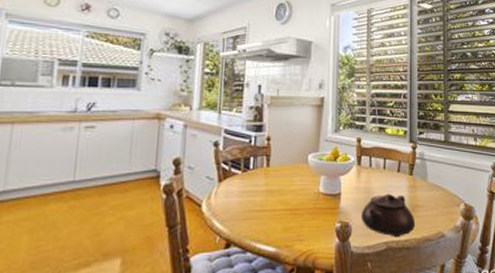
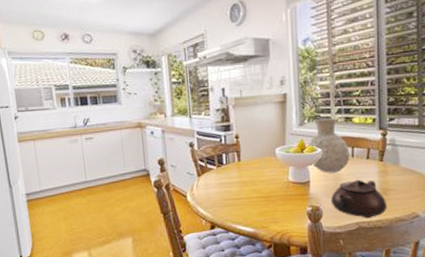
vase: none [341,126,383,185] -> present [308,117,351,173]

